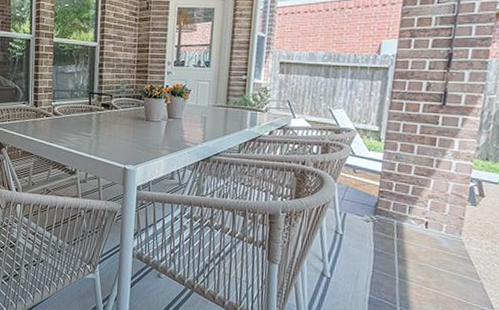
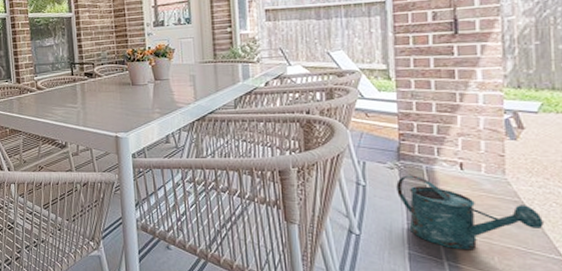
watering can: none [368,228,485,299] -> present [396,175,544,250]

